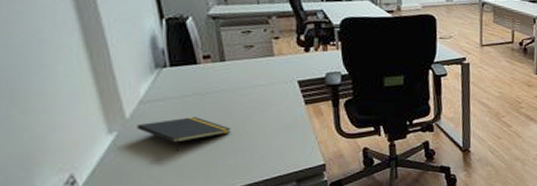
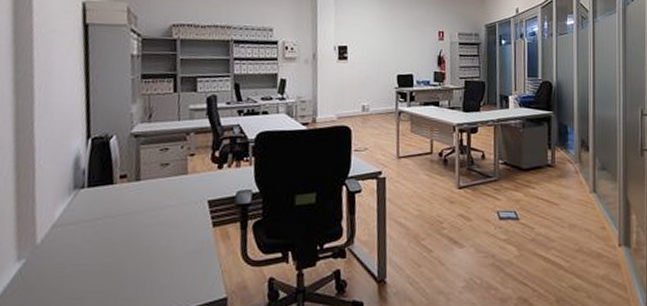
notepad: present [137,117,231,152] -> none [44,242,135,282]

